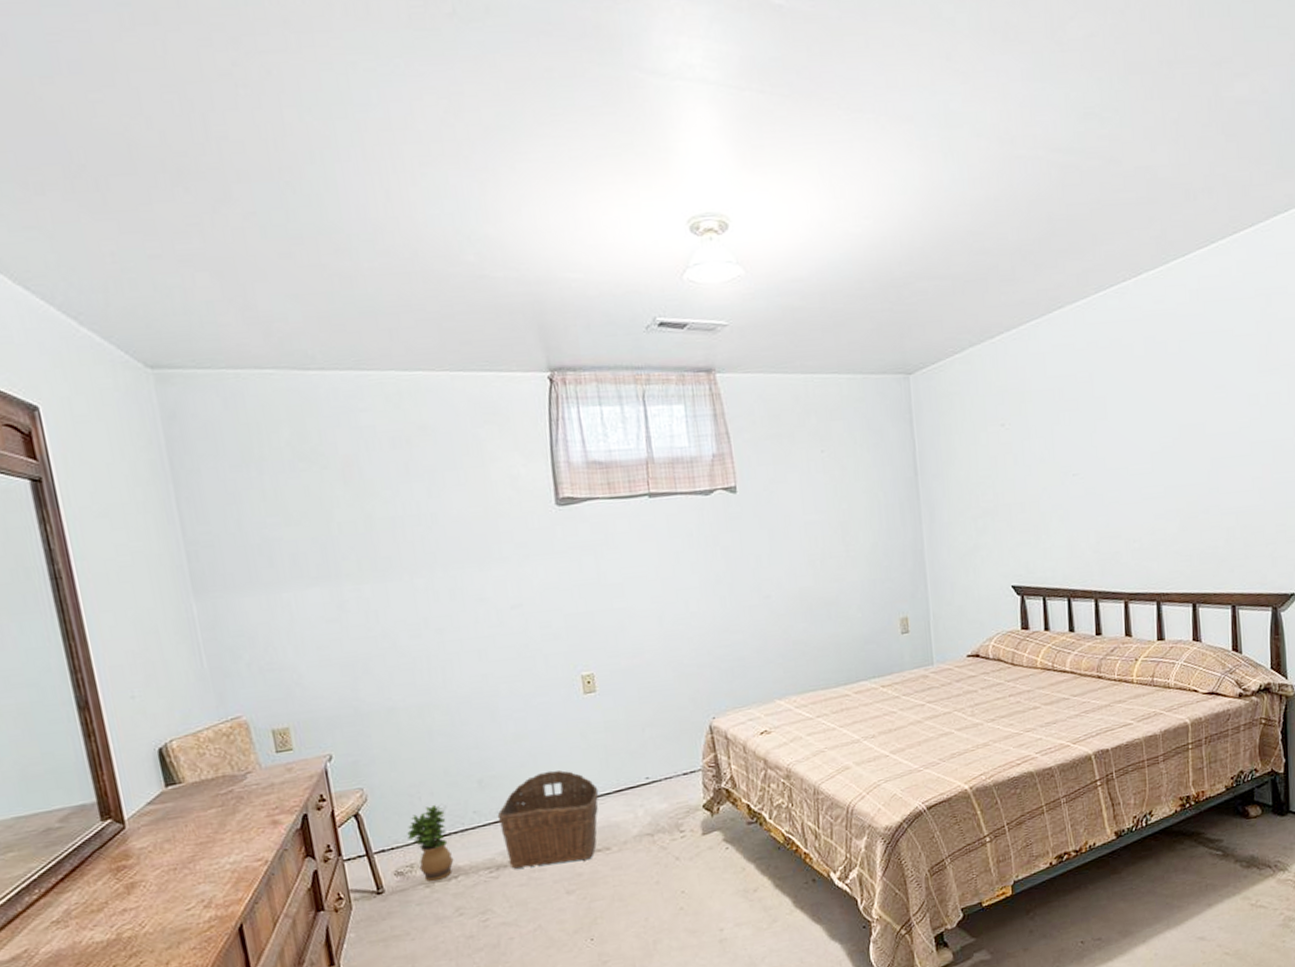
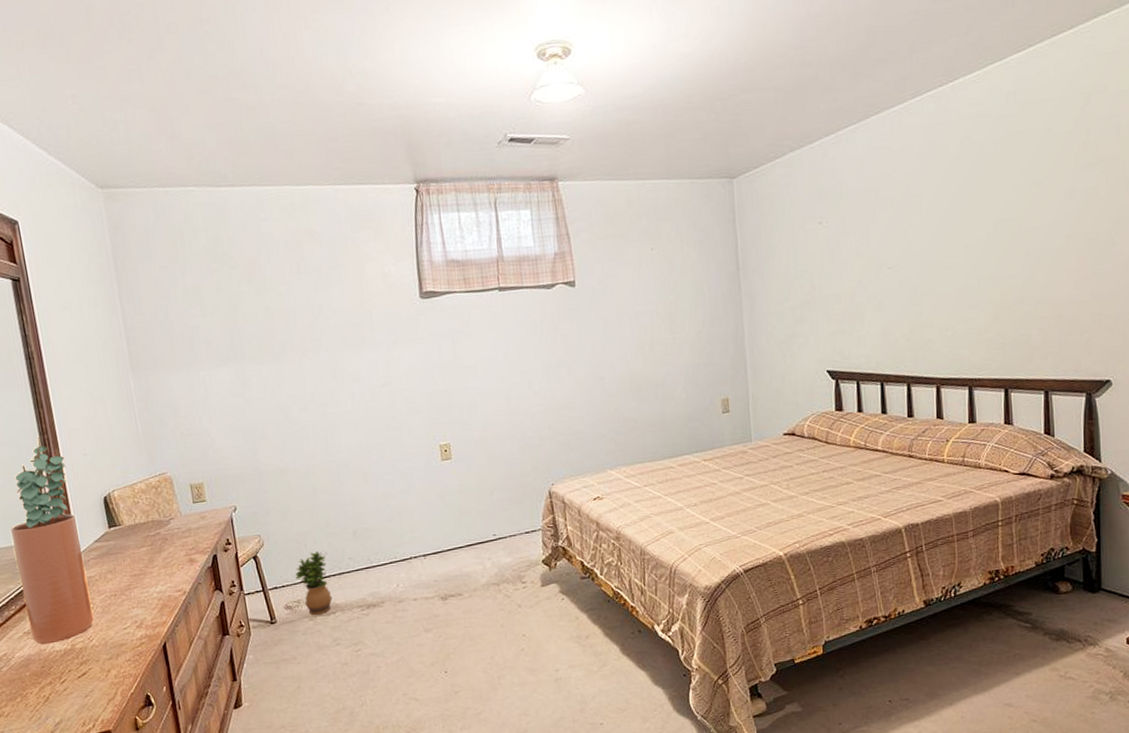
vase: none [31,675,147,935] -> present [10,436,94,644]
wicker basket: present [497,770,599,869] -> none [368,525,453,608]

